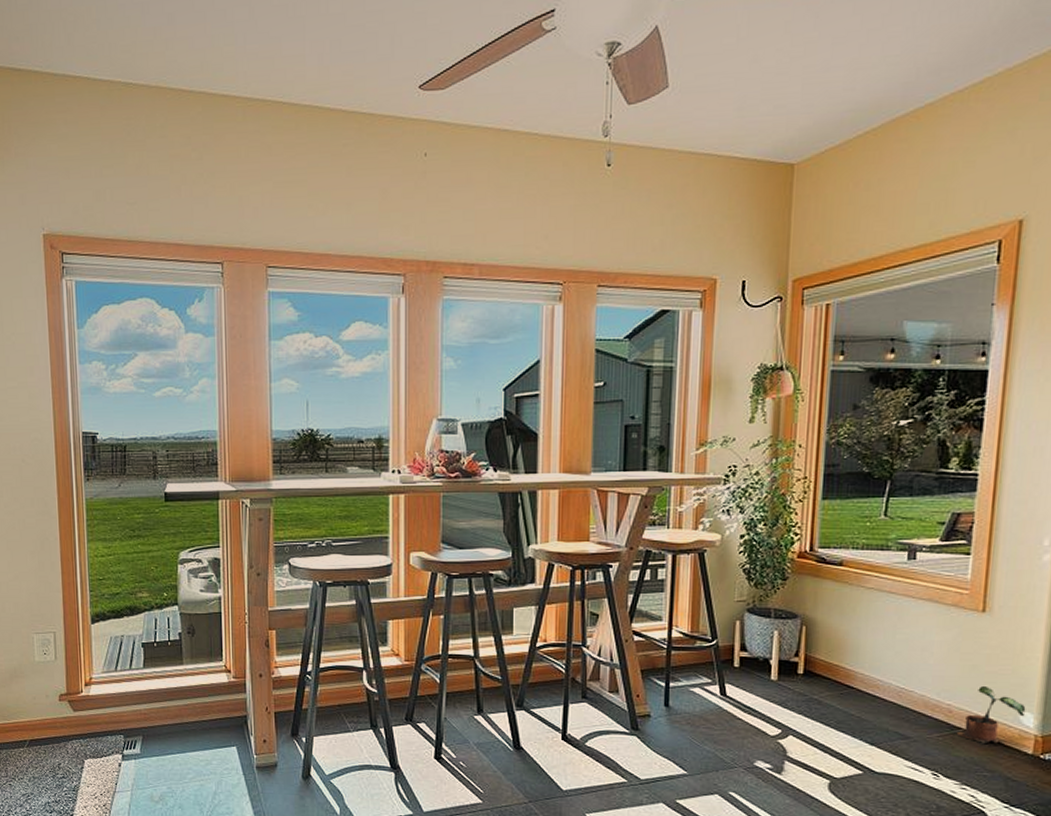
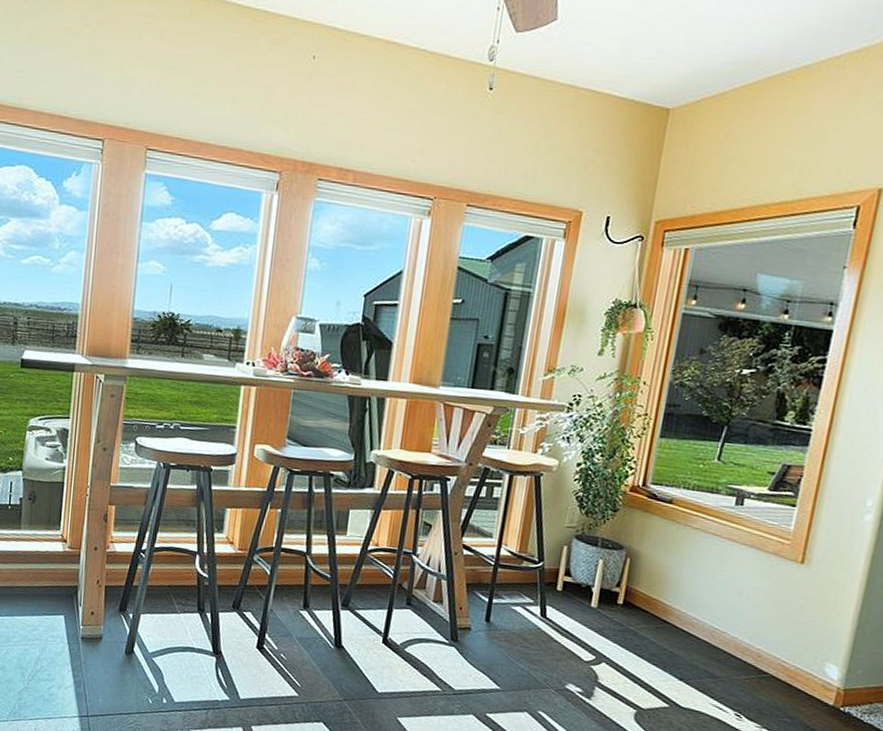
potted plant: present [956,685,1026,744] -> none [762,634,832,692]

